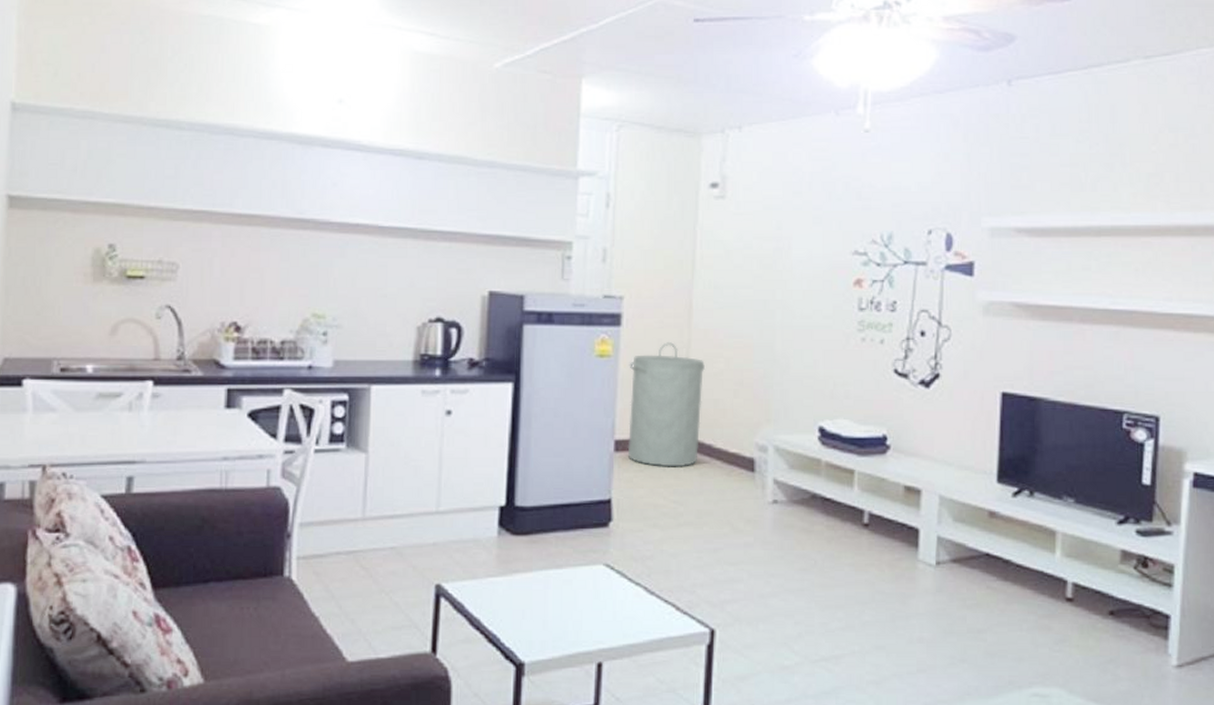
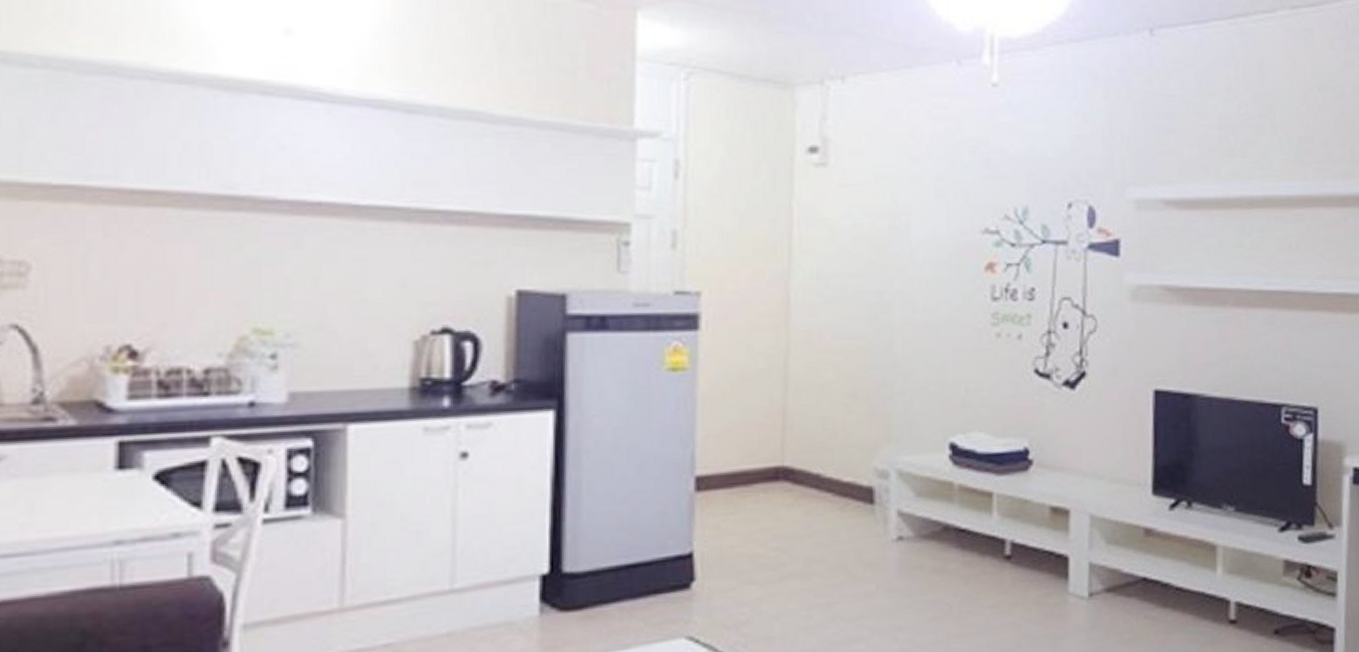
laundry hamper: present [627,342,705,466] -> none [711,348,808,506]

